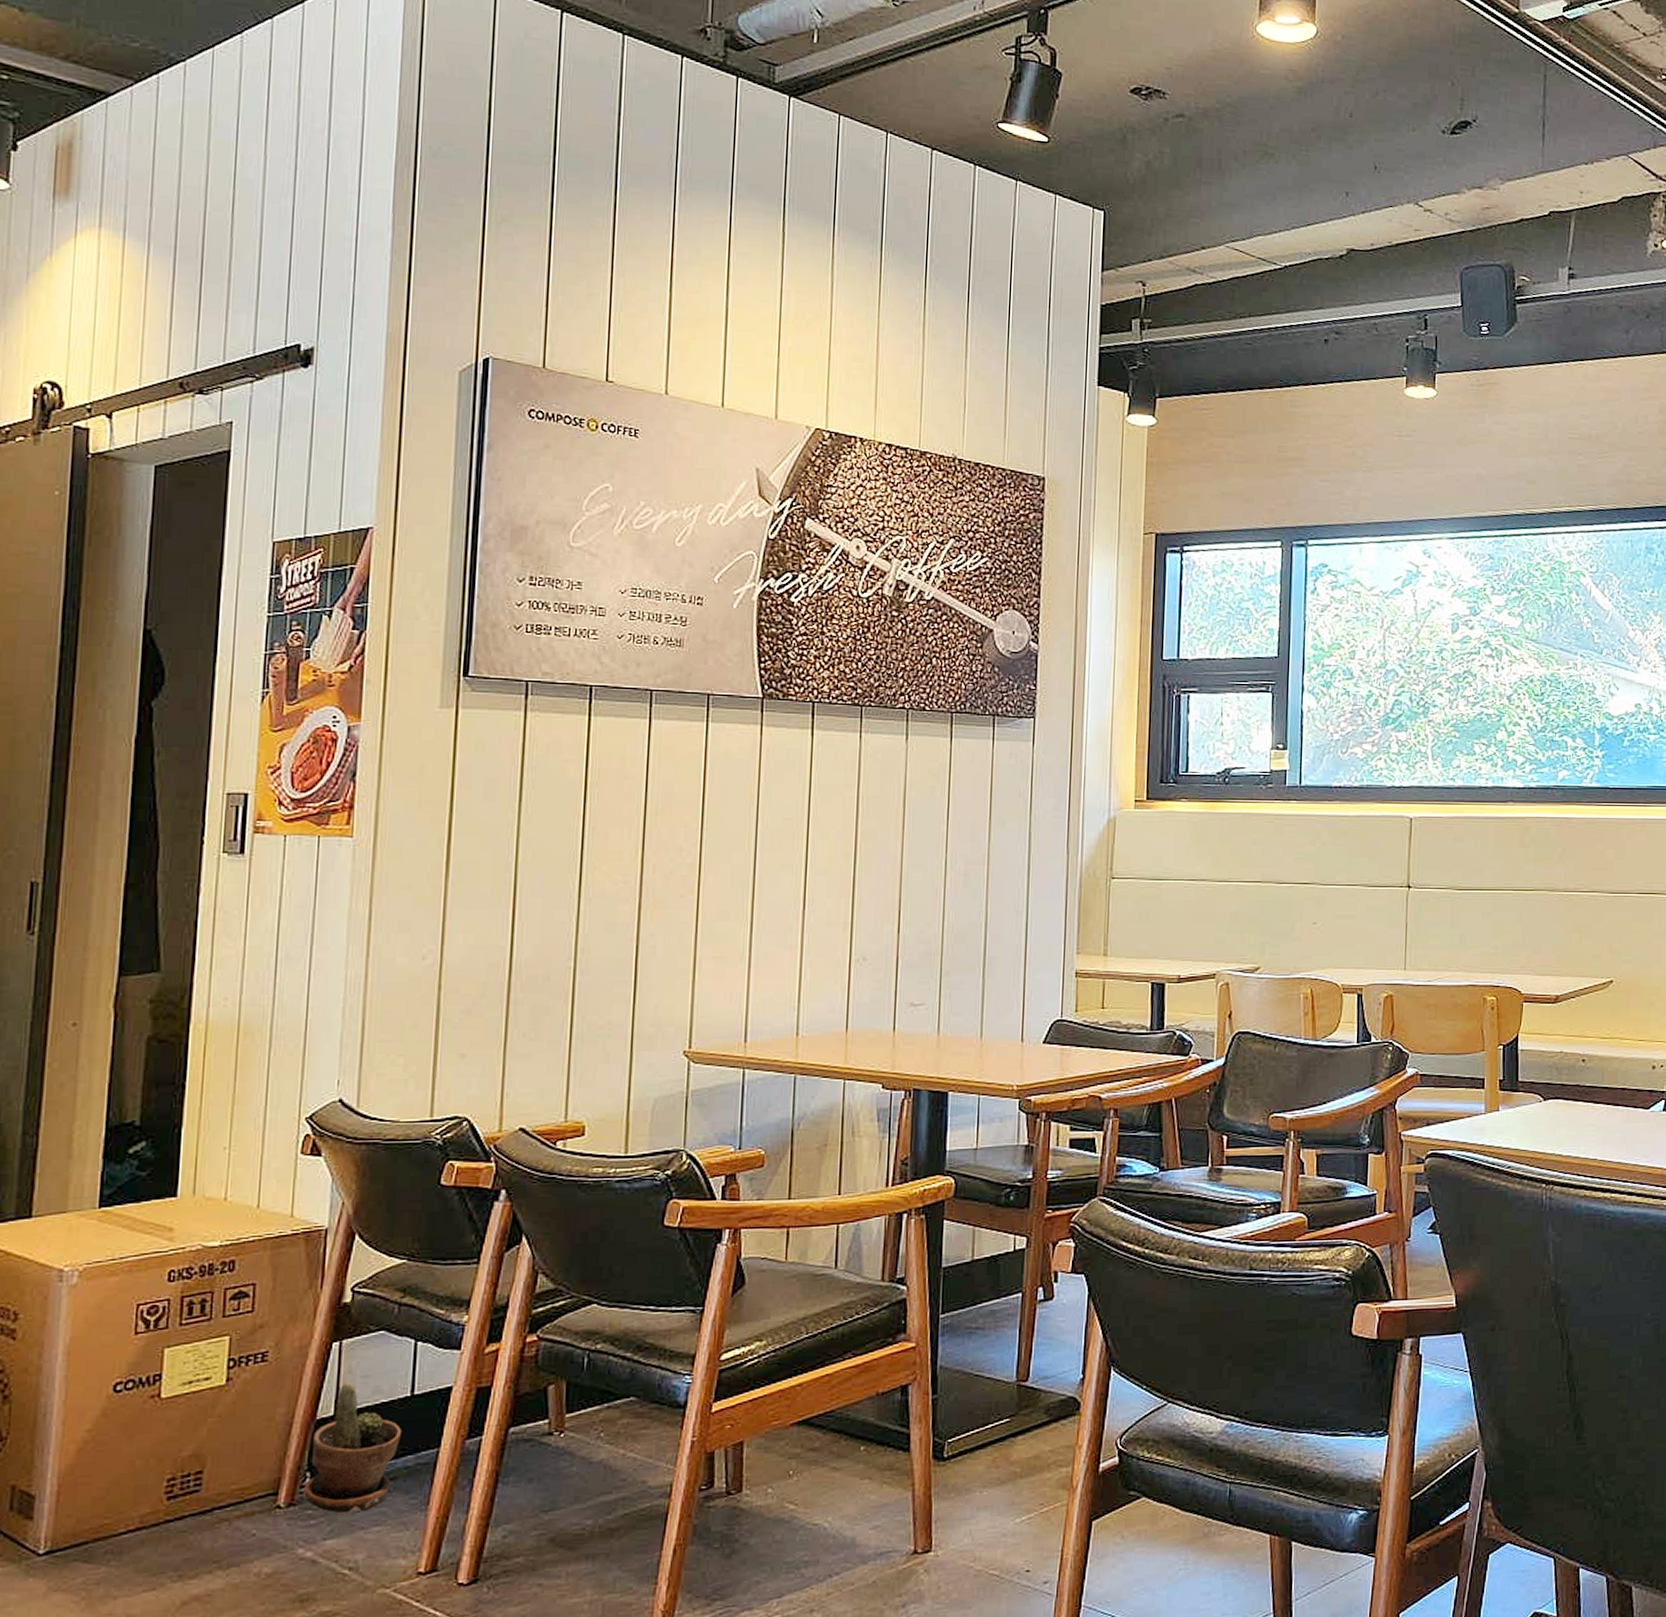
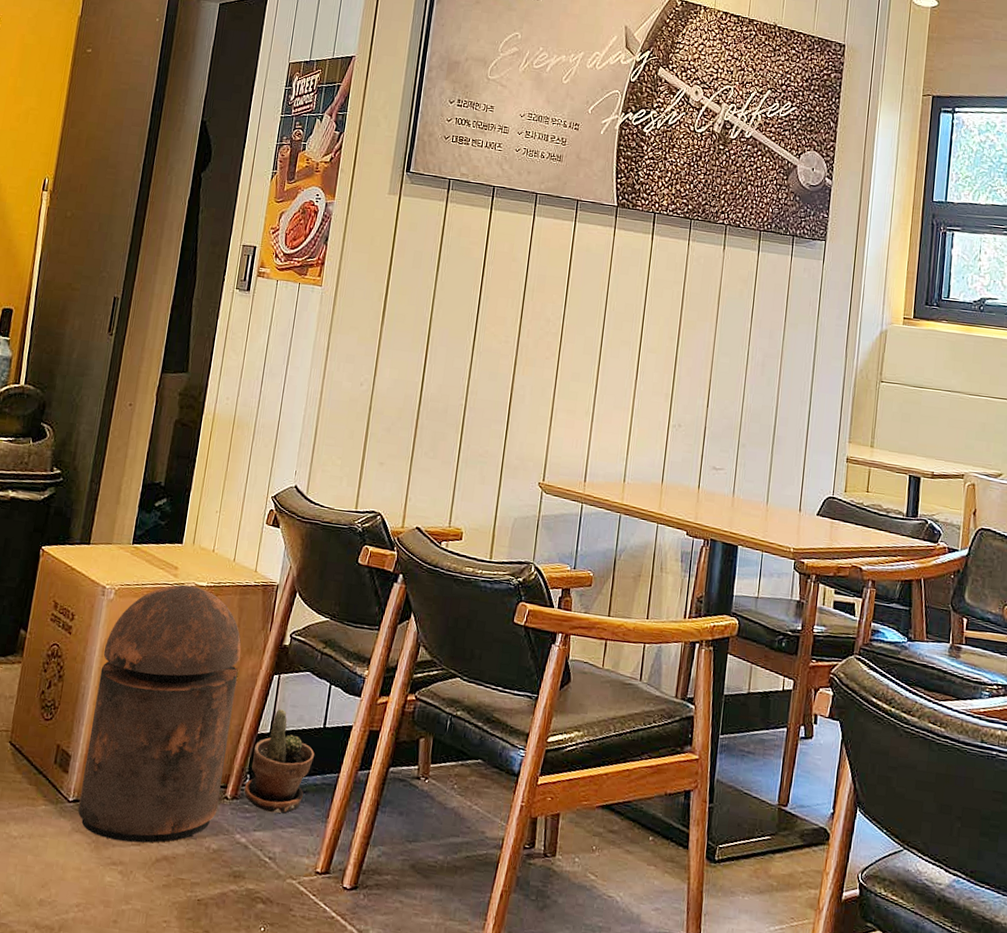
trash can: none [53,1248,281,1591] -> present [77,584,242,843]

